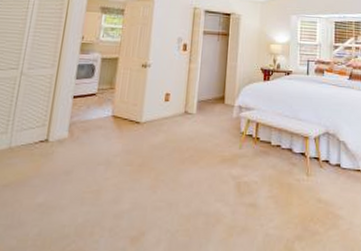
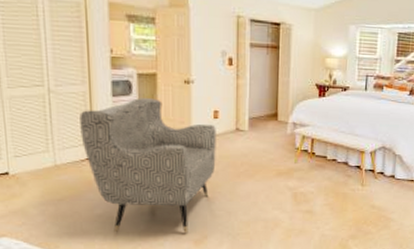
armchair: none [39,80,166,229] -> present [80,98,216,234]

